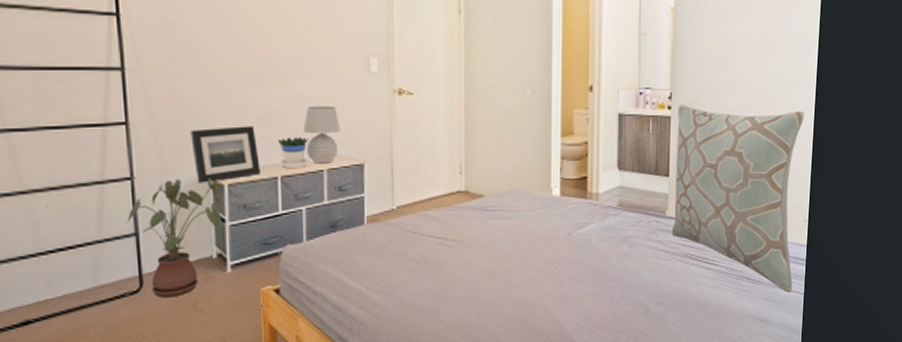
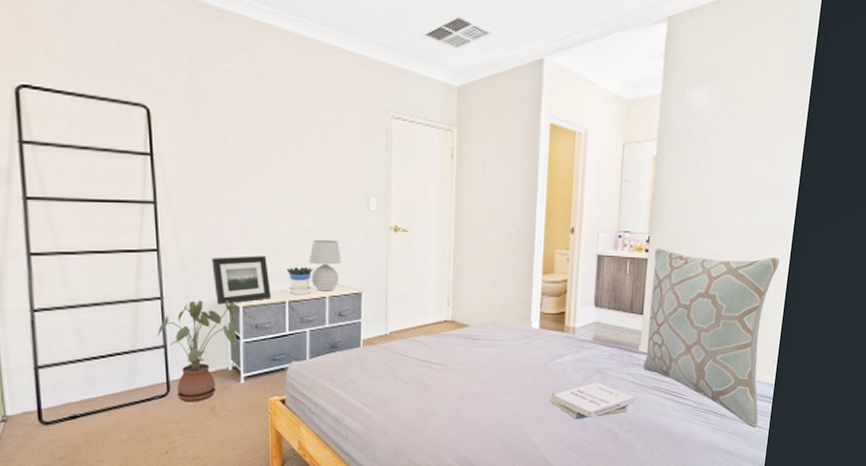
books: none [574,251,666,294] -> present [549,382,636,420]

